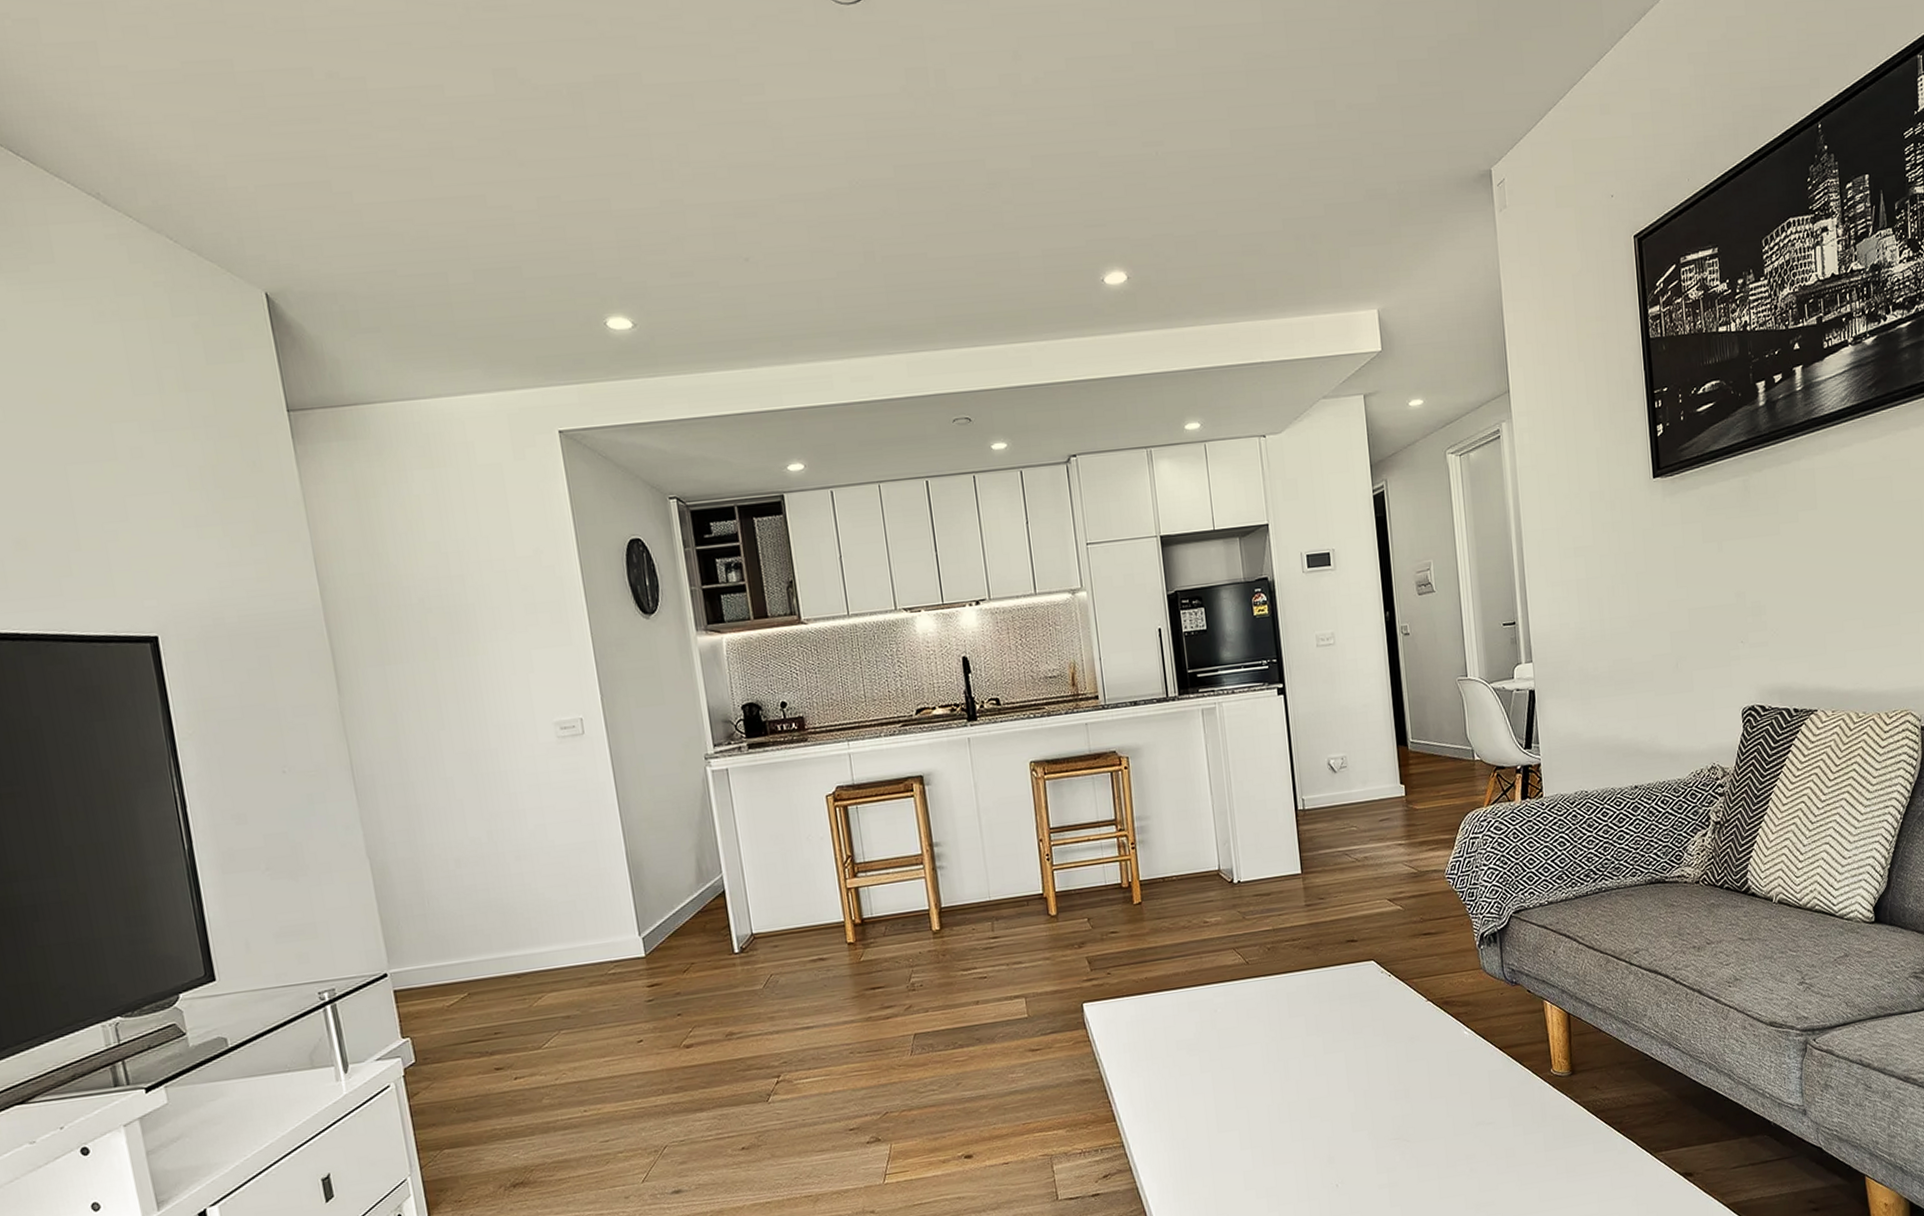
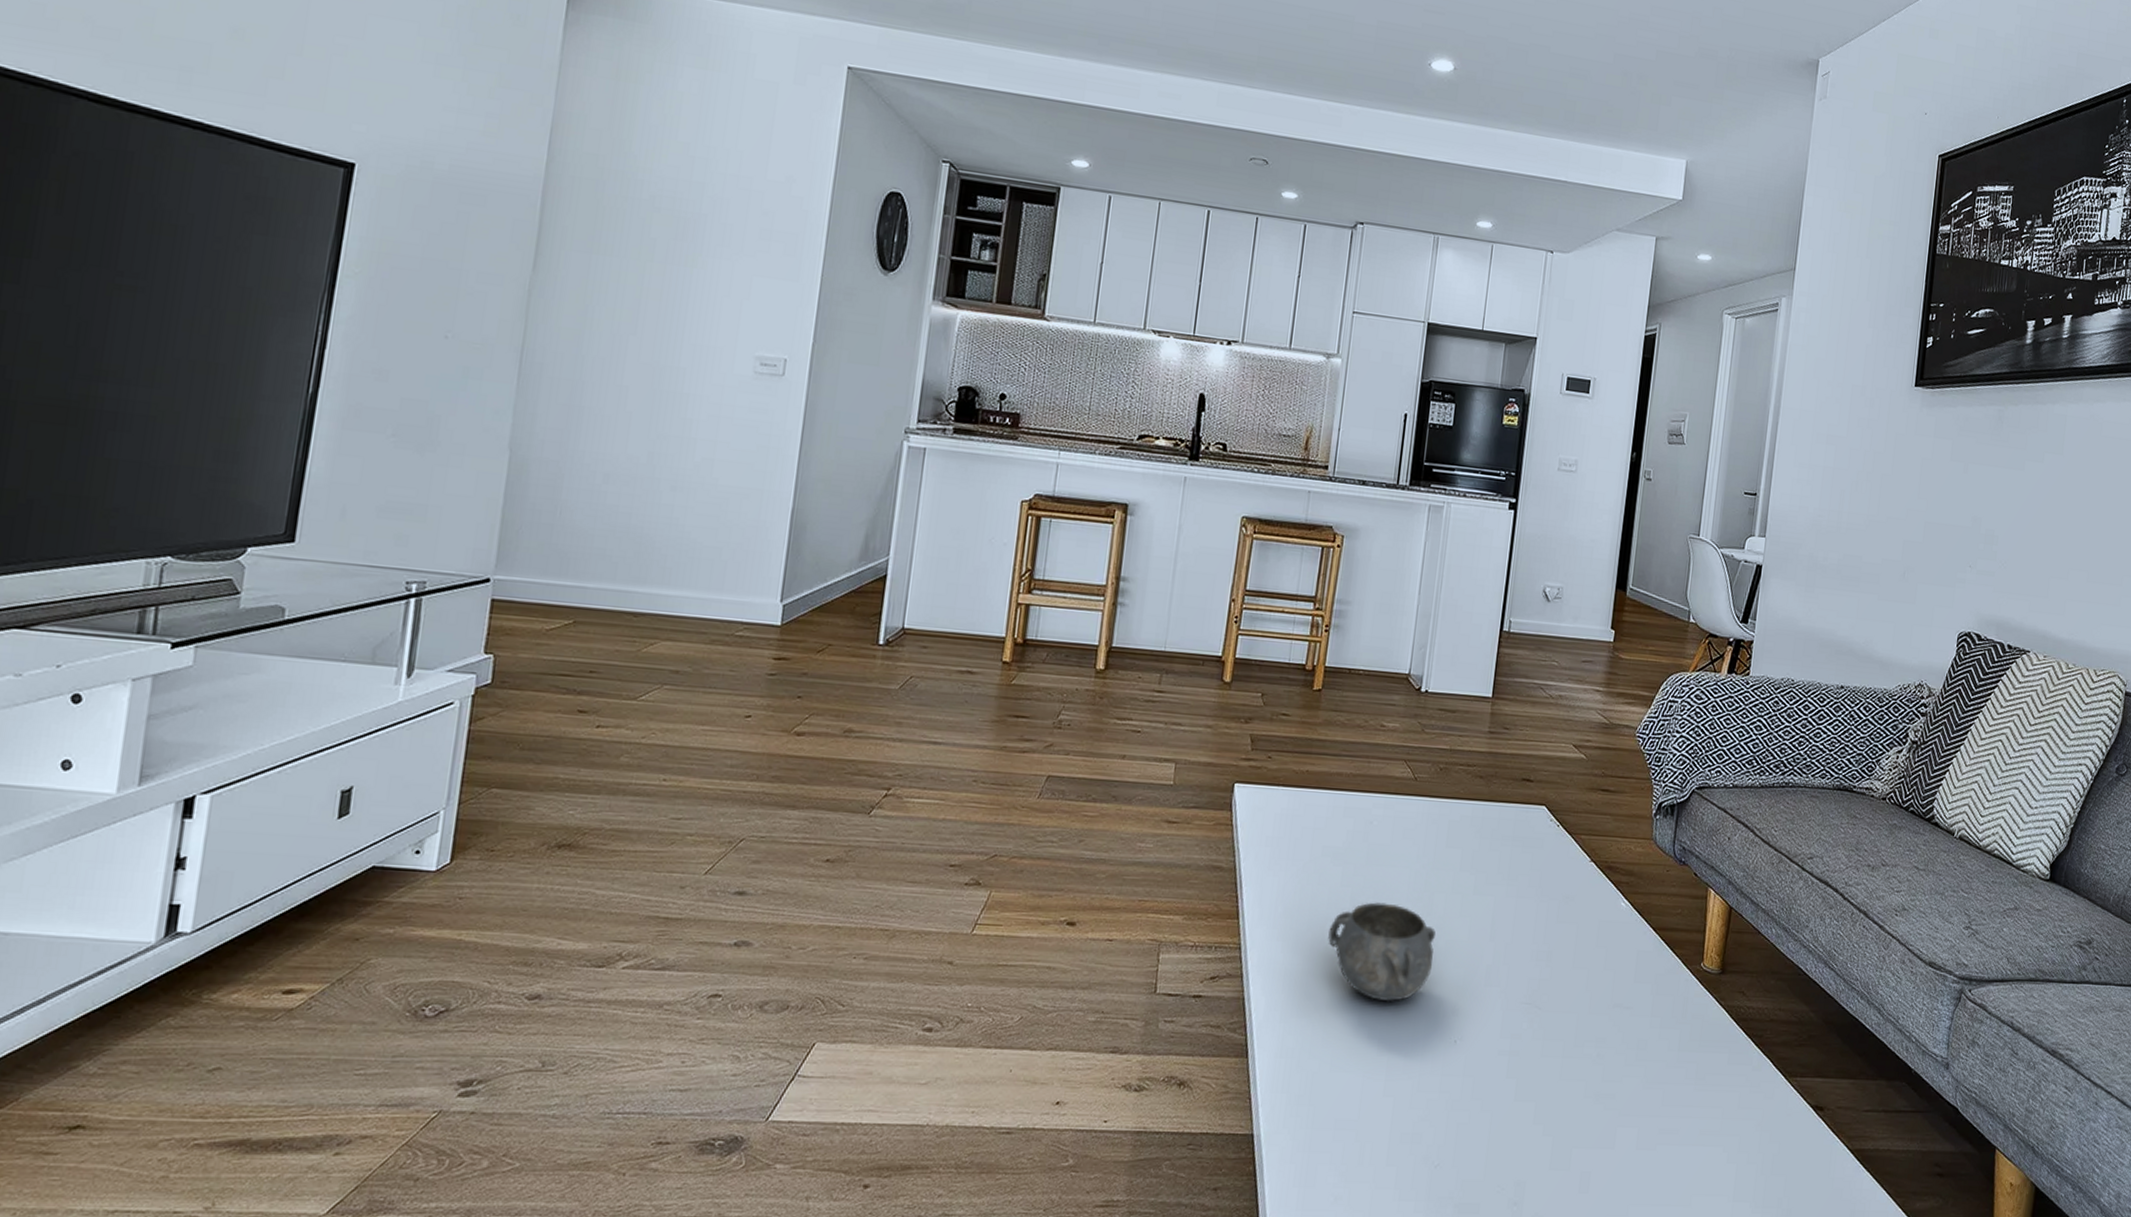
decorative bowl: none [1199,1078,1301,1165] -> present [1328,902,1436,1002]

